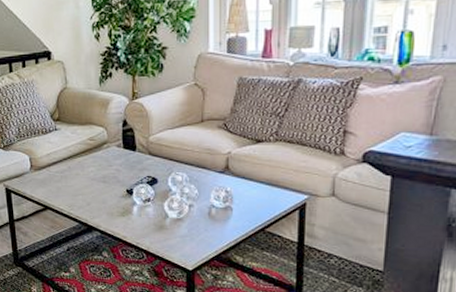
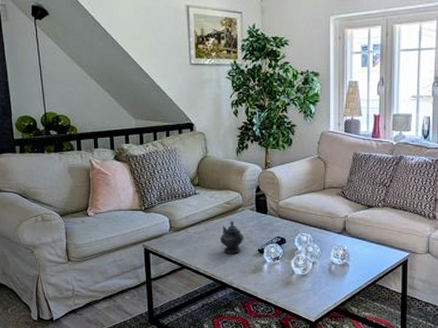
teapot: none [83,159,111,195] -> present [219,221,244,254]

